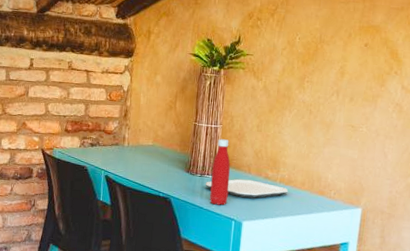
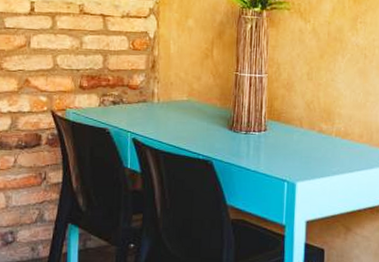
plate: present [205,179,289,198] -> none [251,134,346,155]
bottle: present [210,139,231,206] -> none [257,90,280,166]

